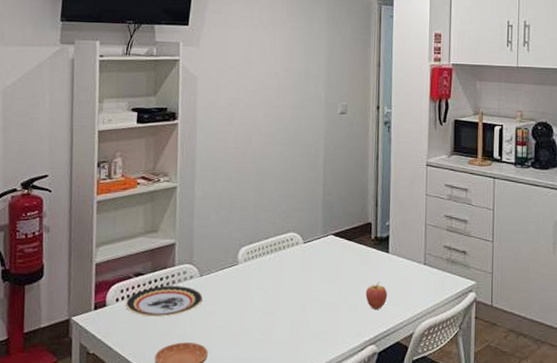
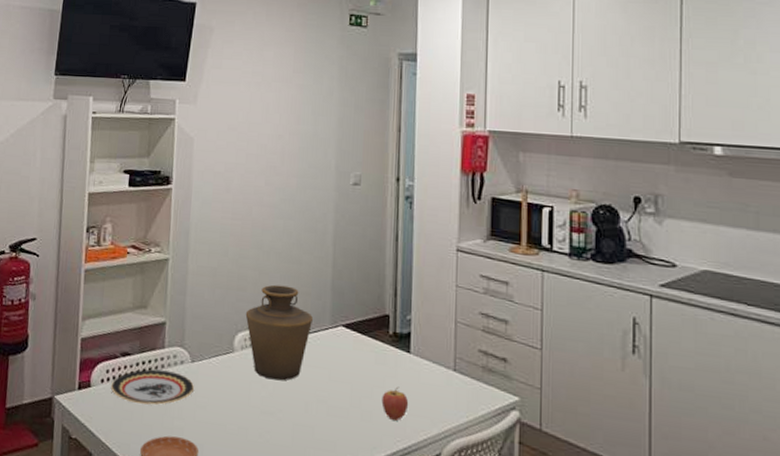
vase: none [247,203,307,286] -> present [245,284,313,381]

